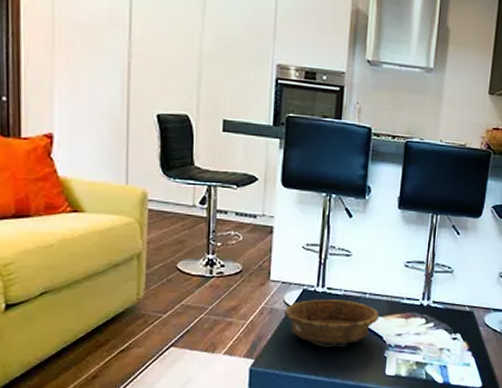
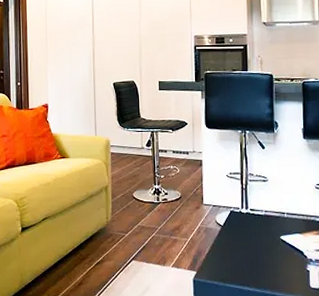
decorative bowl: present [283,299,380,347] -> none [216,219,299,261]

